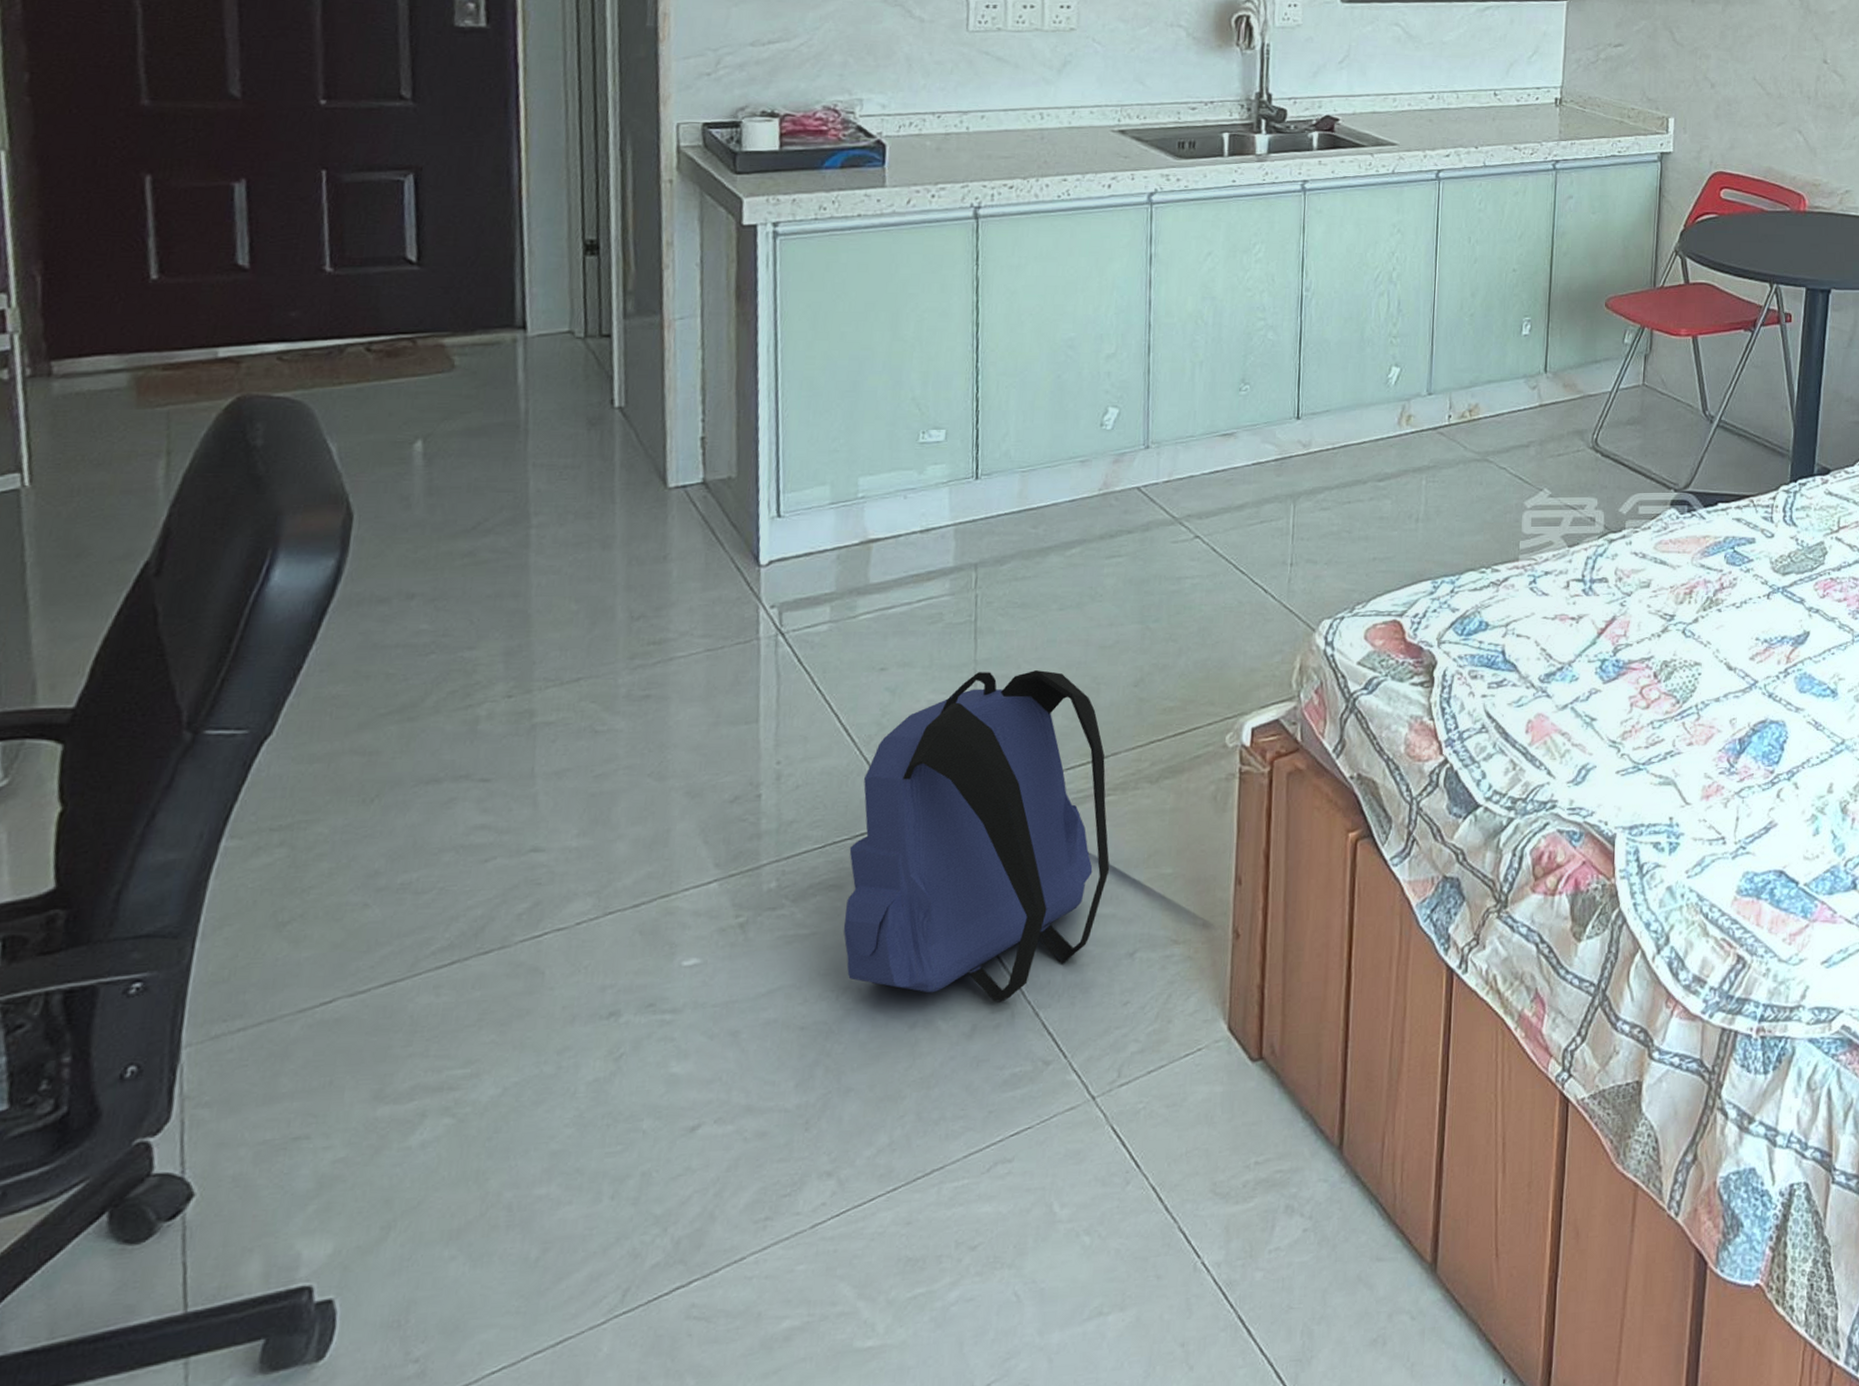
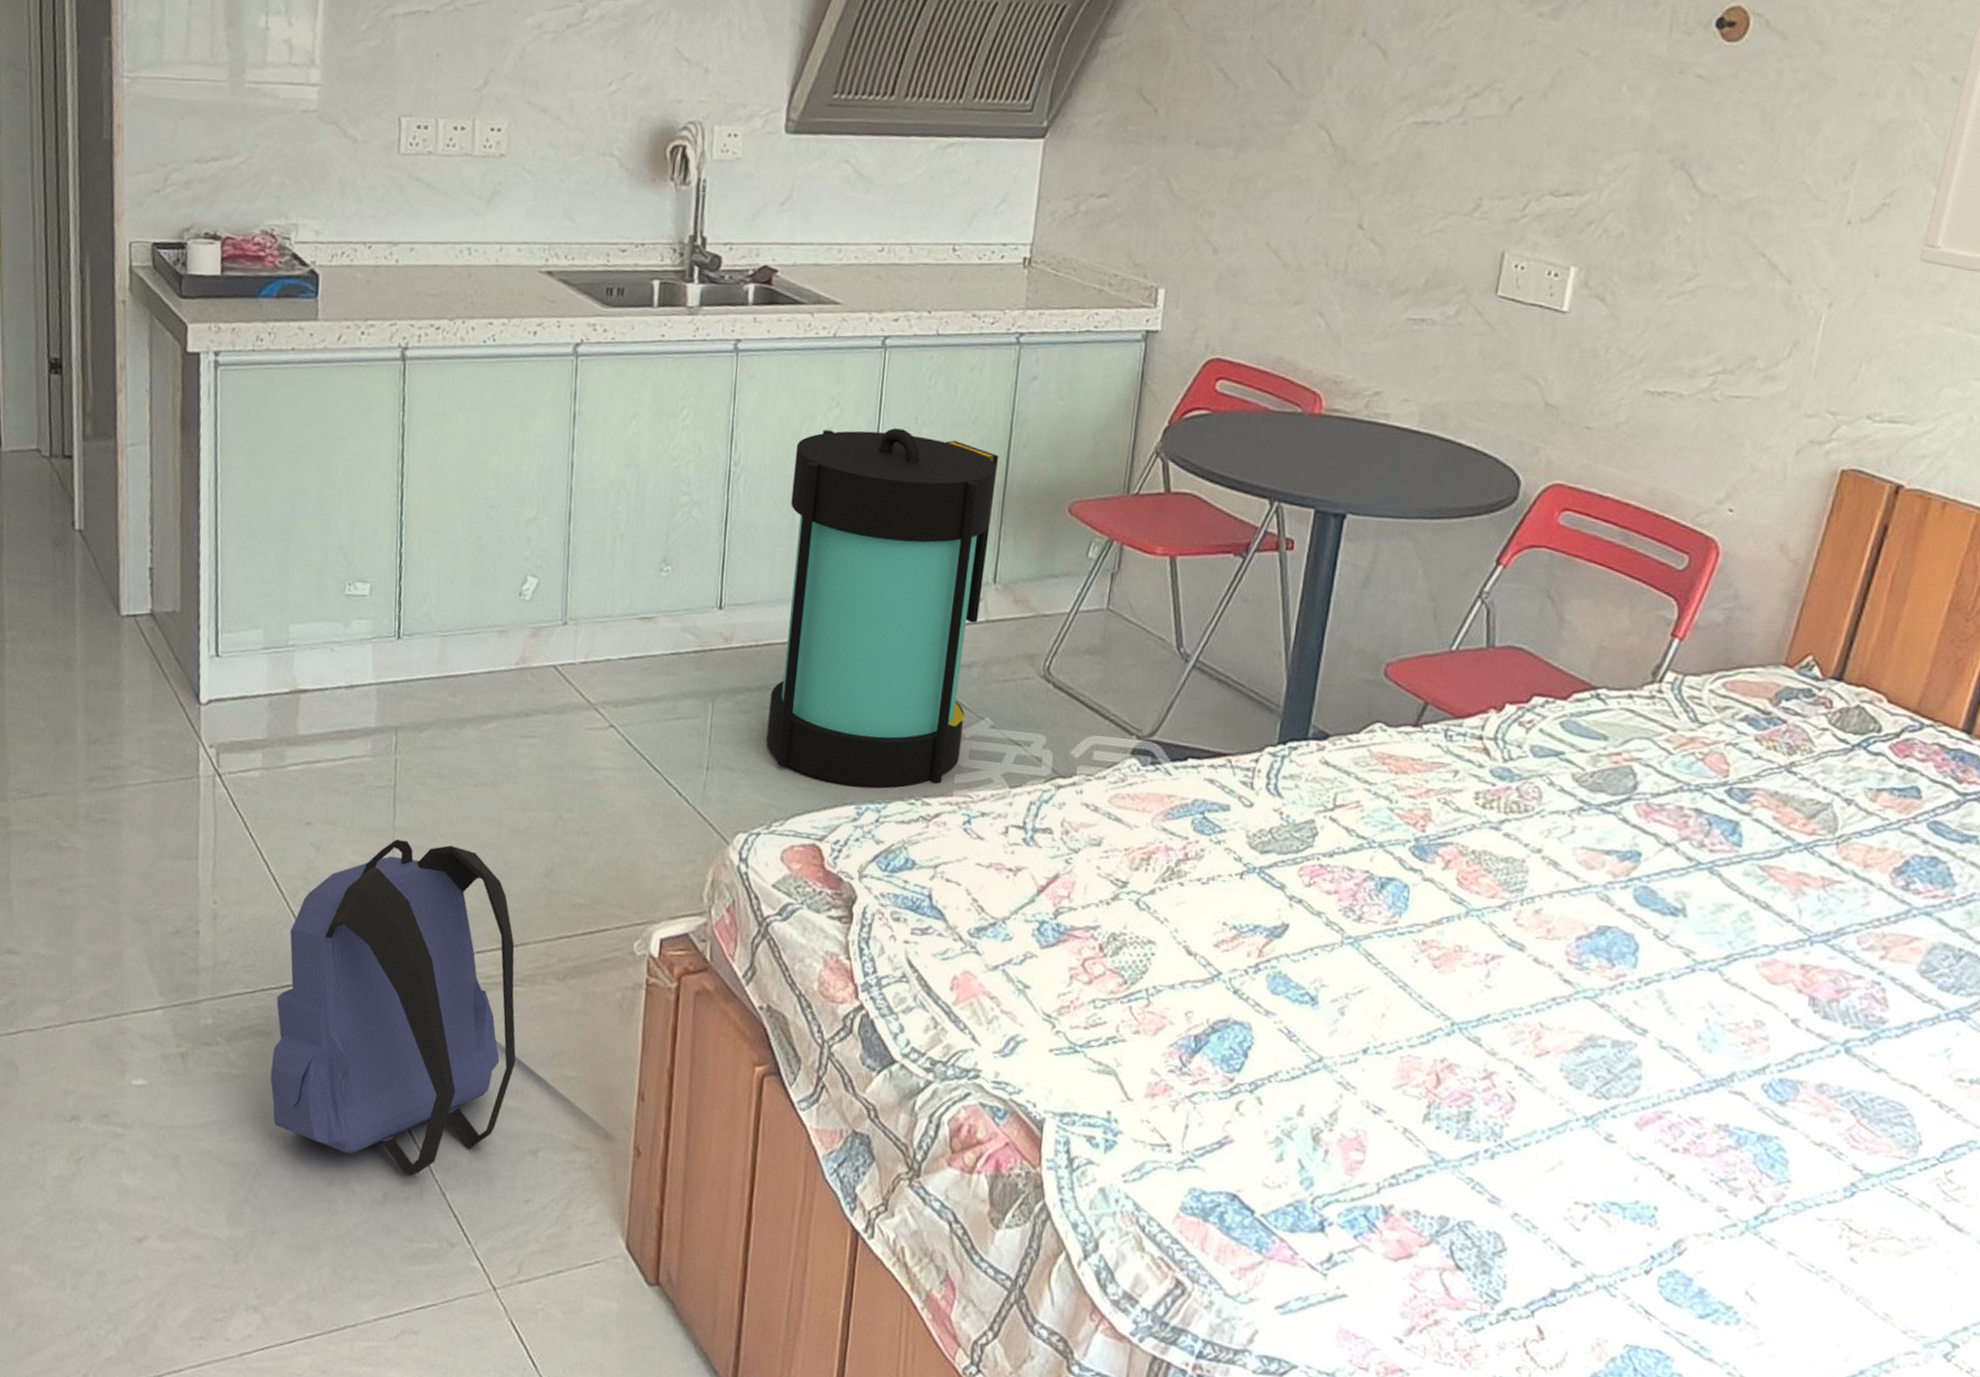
lantern: none [1346,248,1544,563] -> present [766,428,999,789]

